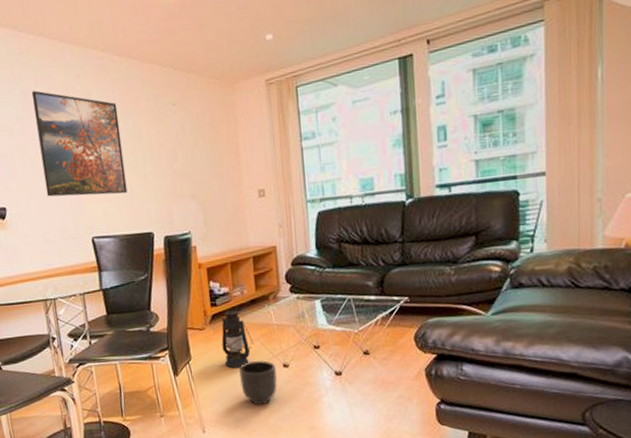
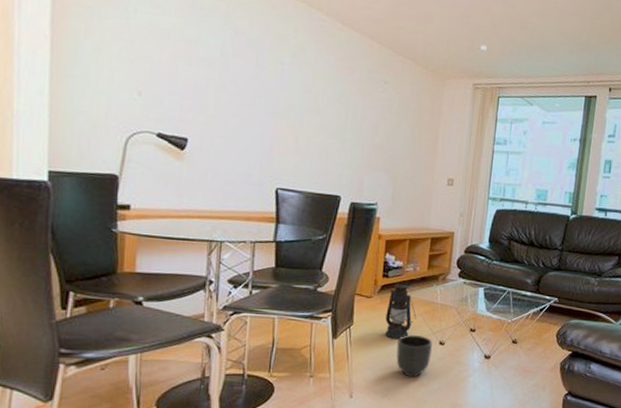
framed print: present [31,90,128,197] -> none [237,31,330,154]

